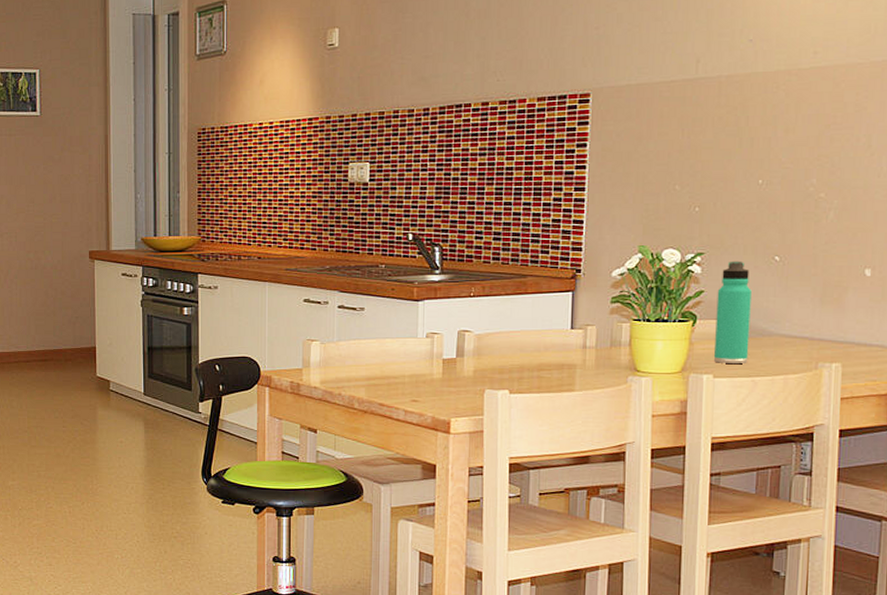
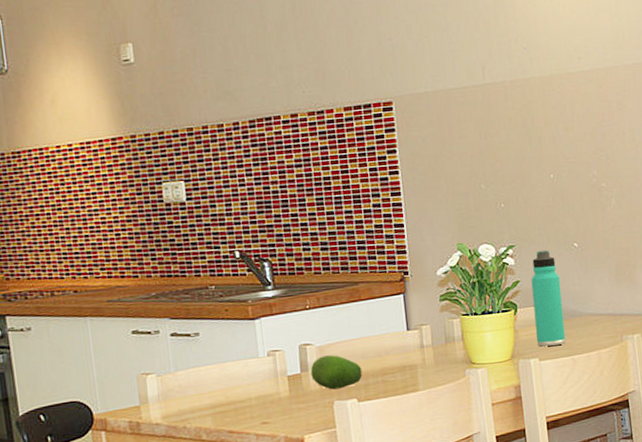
fruit: none [466,344,518,378] -> present [310,355,363,390]

